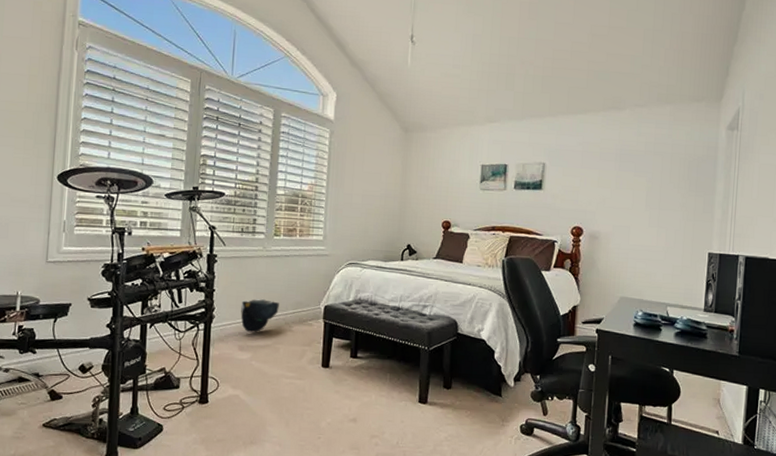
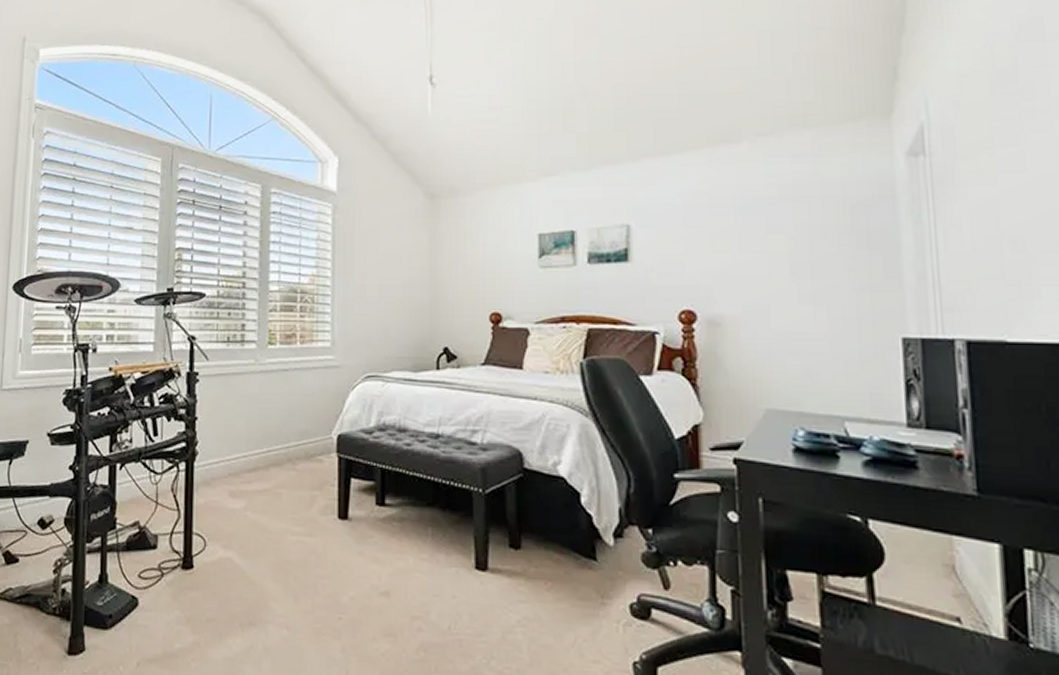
bag: present [240,299,279,333] -> none [230,428,279,474]

